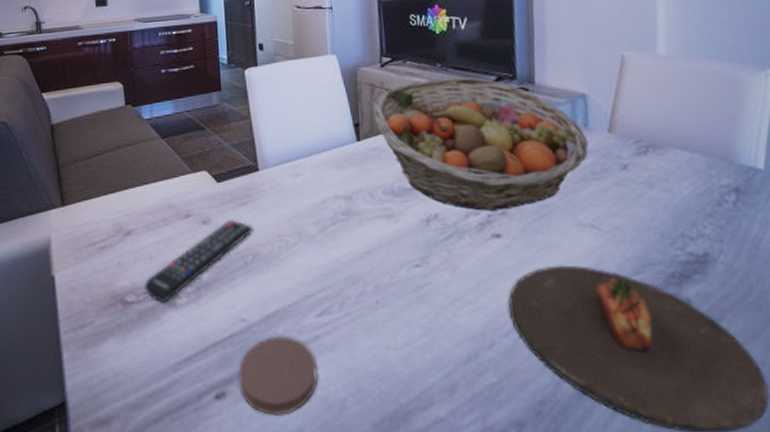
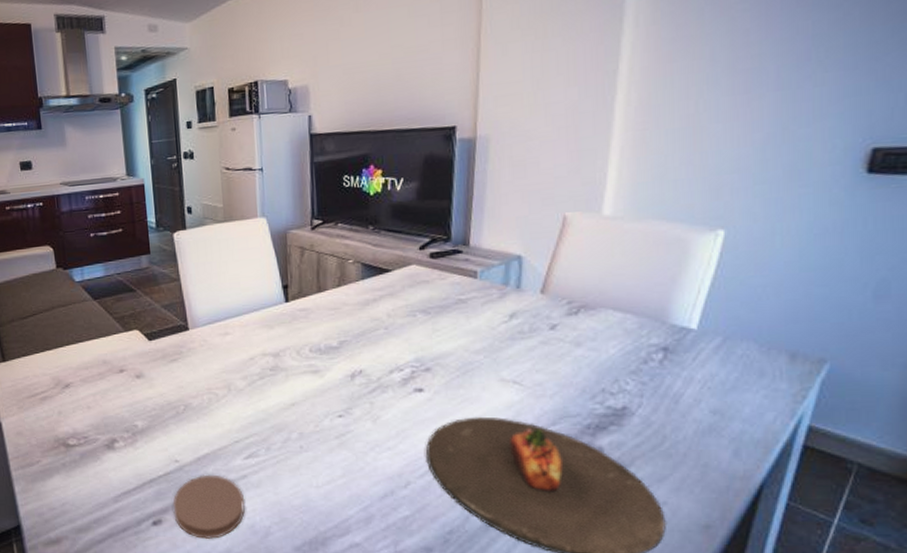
remote control: present [145,220,253,303] -> none [84,374,184,446]
fruit basket: present [373,77,589,211] -> none [302,239,520,367]

